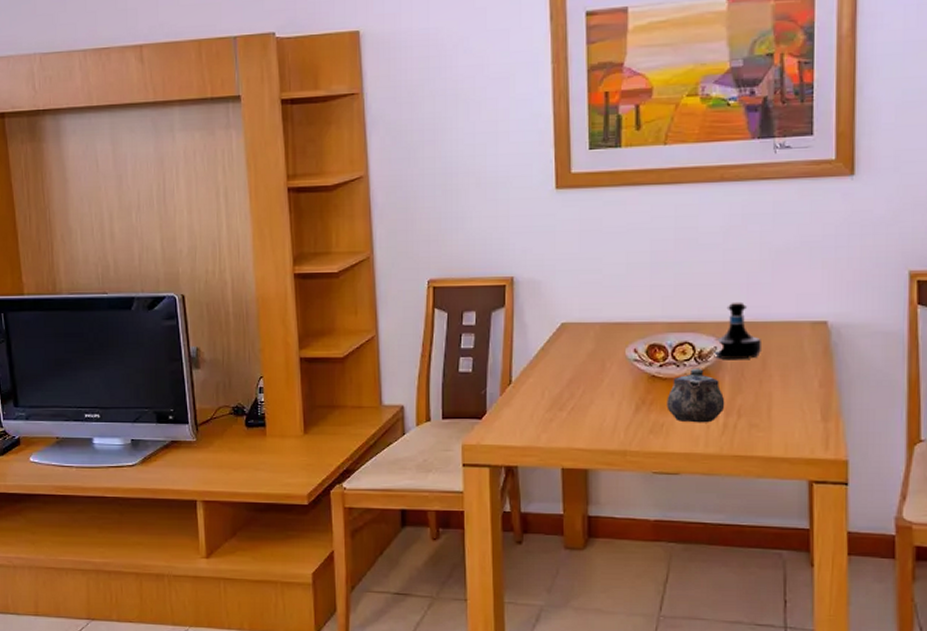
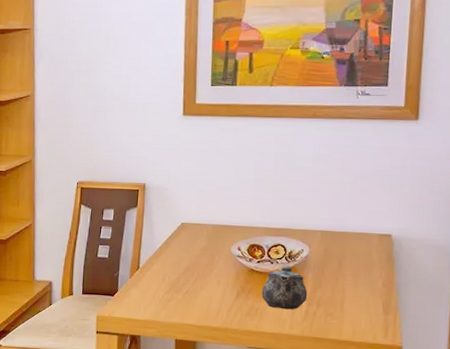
tequila bottle: present [714,302,761,359] -> none [301,214,339,261]

